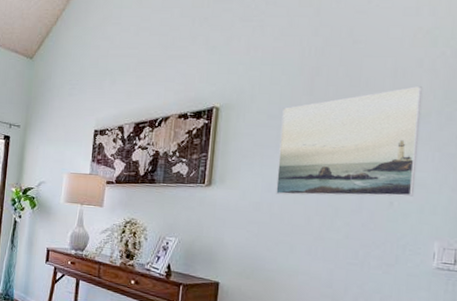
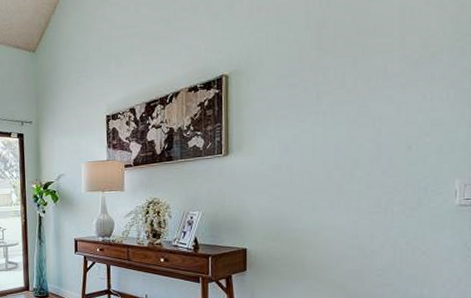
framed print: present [276,86,423,197] -> none [292,24,432,155]

